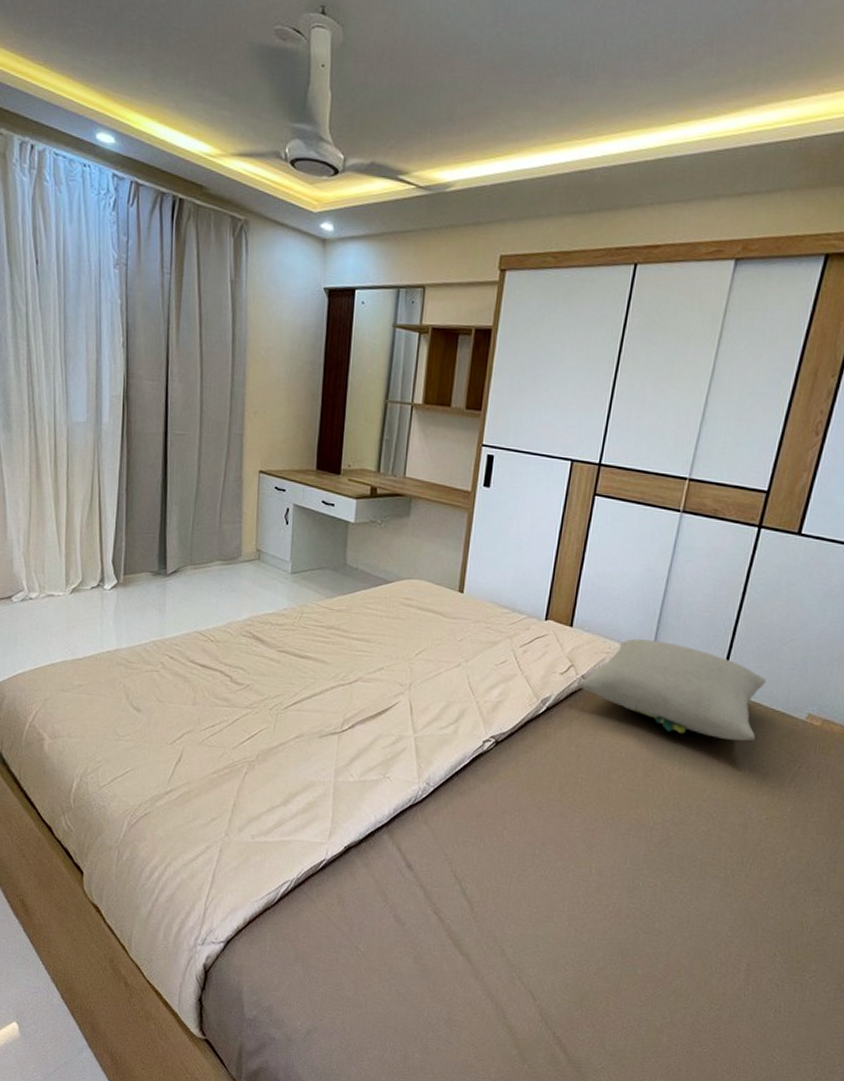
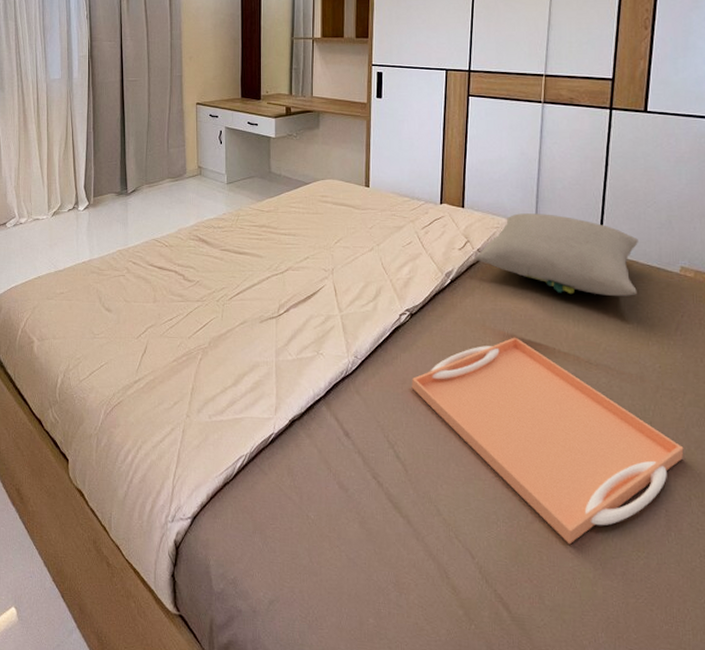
serving tray: none [488,775,777,993] -> present [411,337,684,545]

